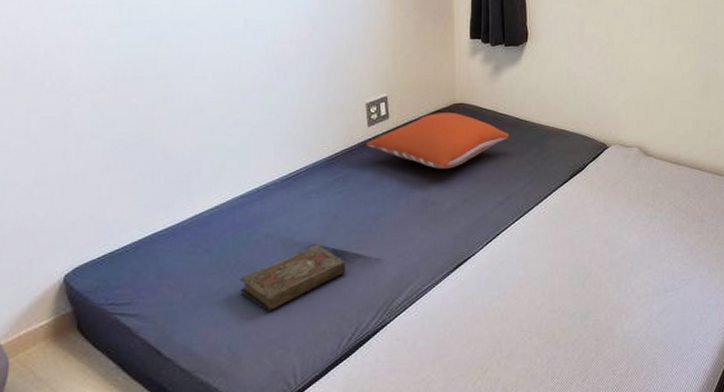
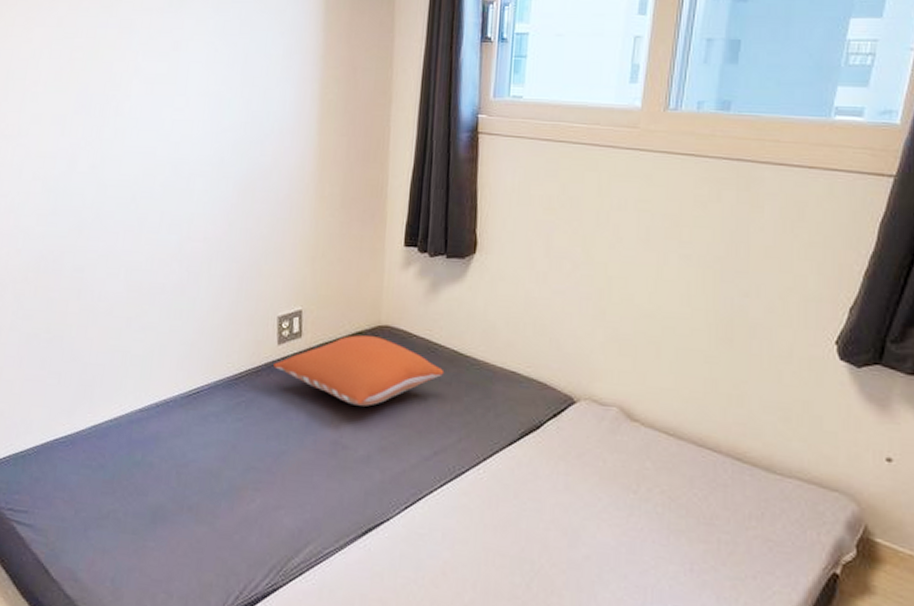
book: present [240,245,346,311] -> none [129,477,240,547]

